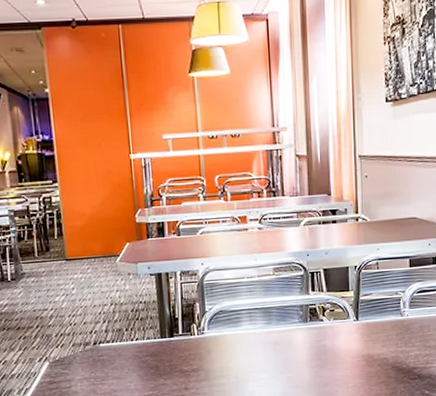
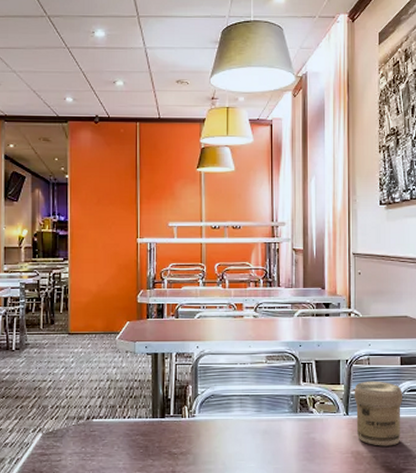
jar: none [363,284,413,348] -> present [354,381,403,446]

